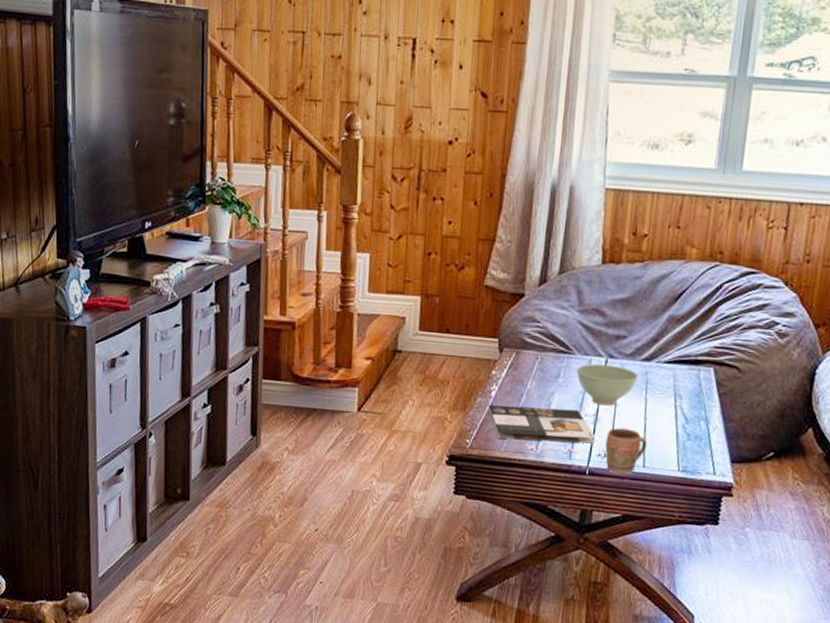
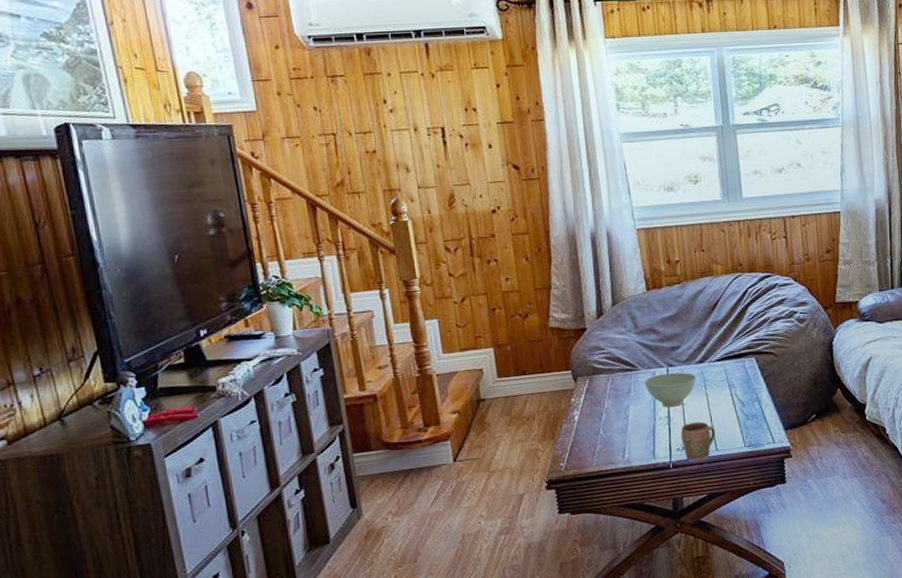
magazine: present [488,405,596,454] -> none [574,416,673,460]

